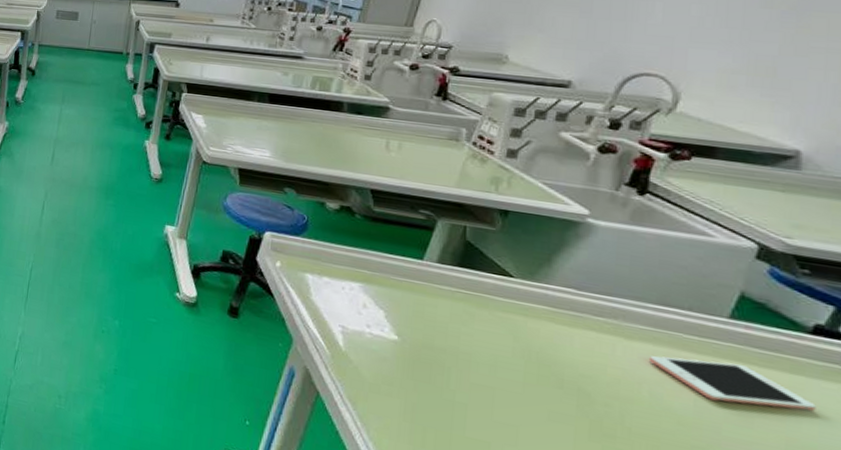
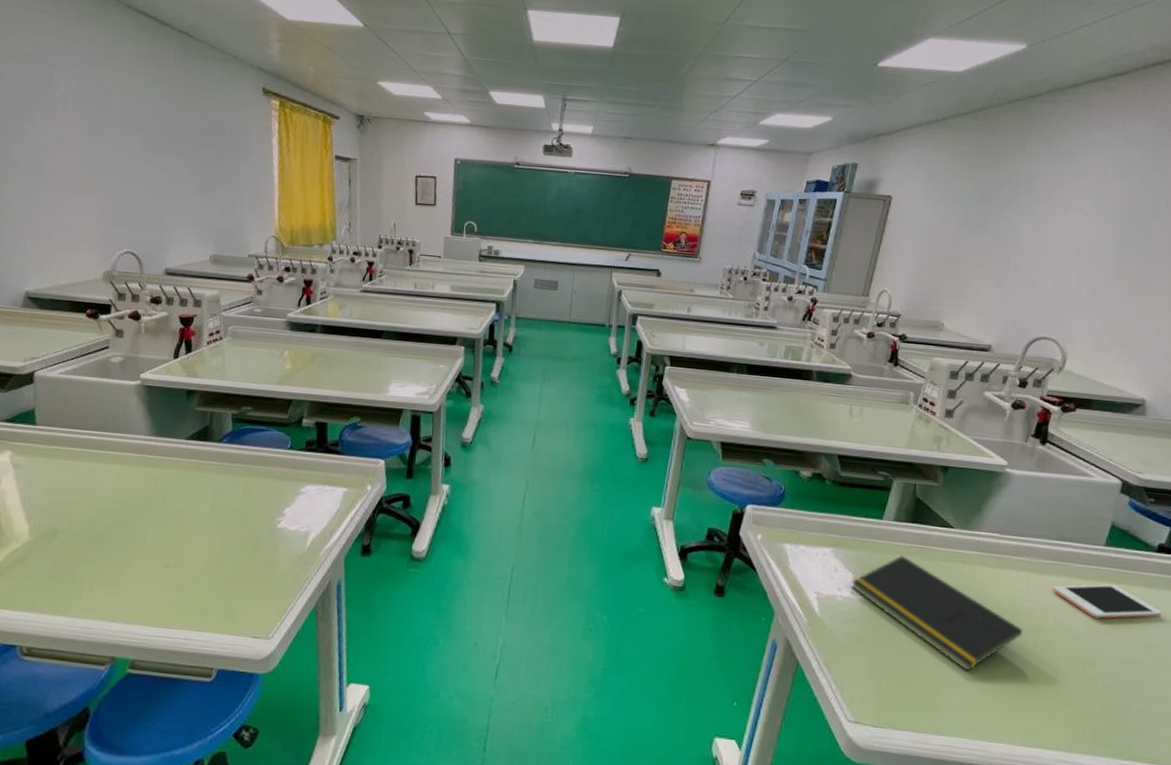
notepad: none [382,300,605,434] -> present [851,555,1023,672]

